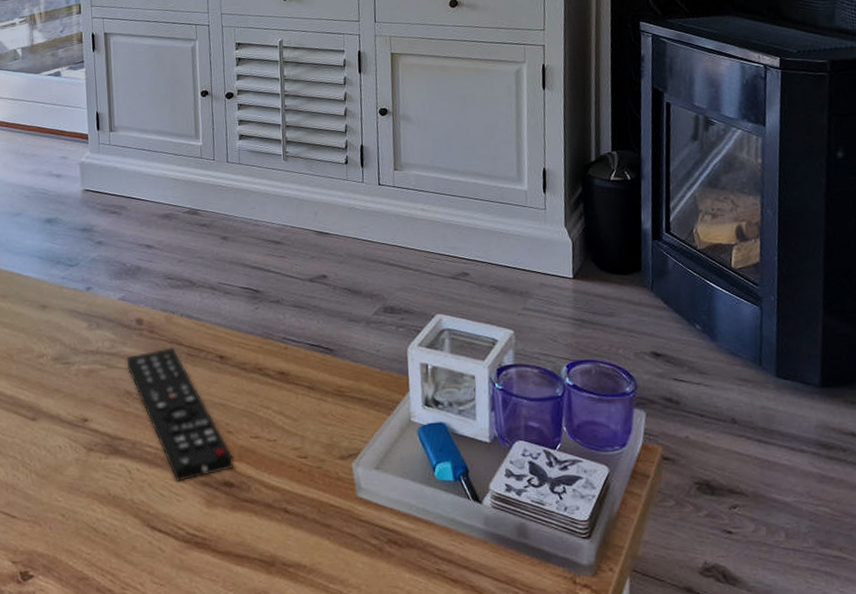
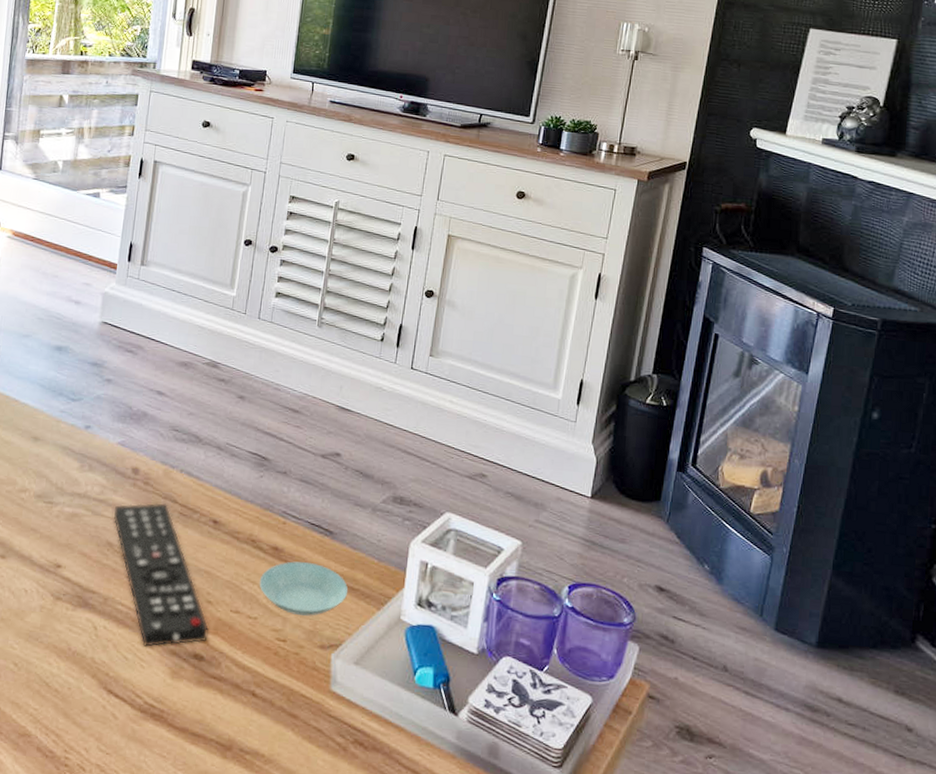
saucer: none [272,381,357,432] -> present [259,561,348,616]

